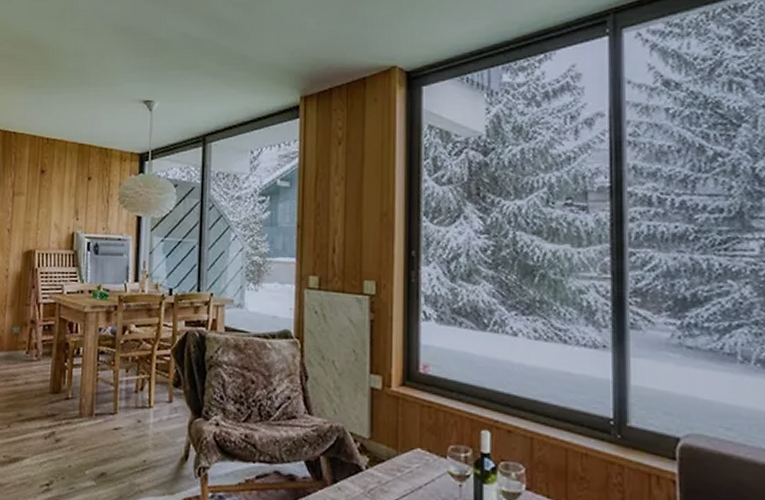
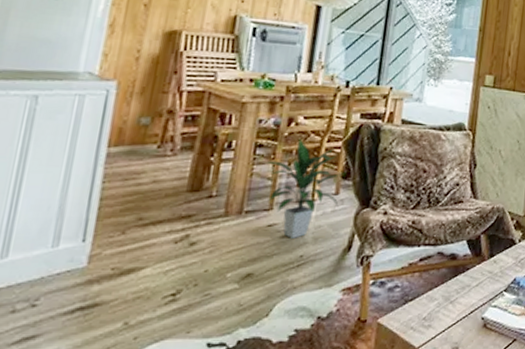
indoor plant: none [106,346,172,443] -> present [264,138,340,238]

